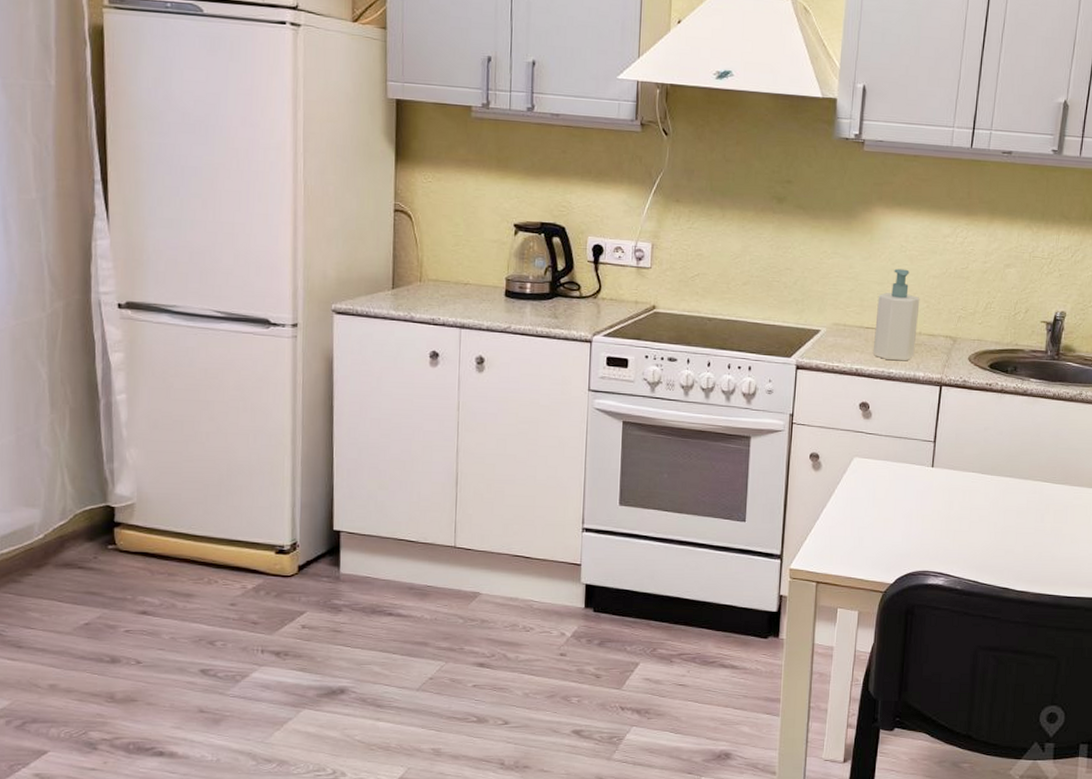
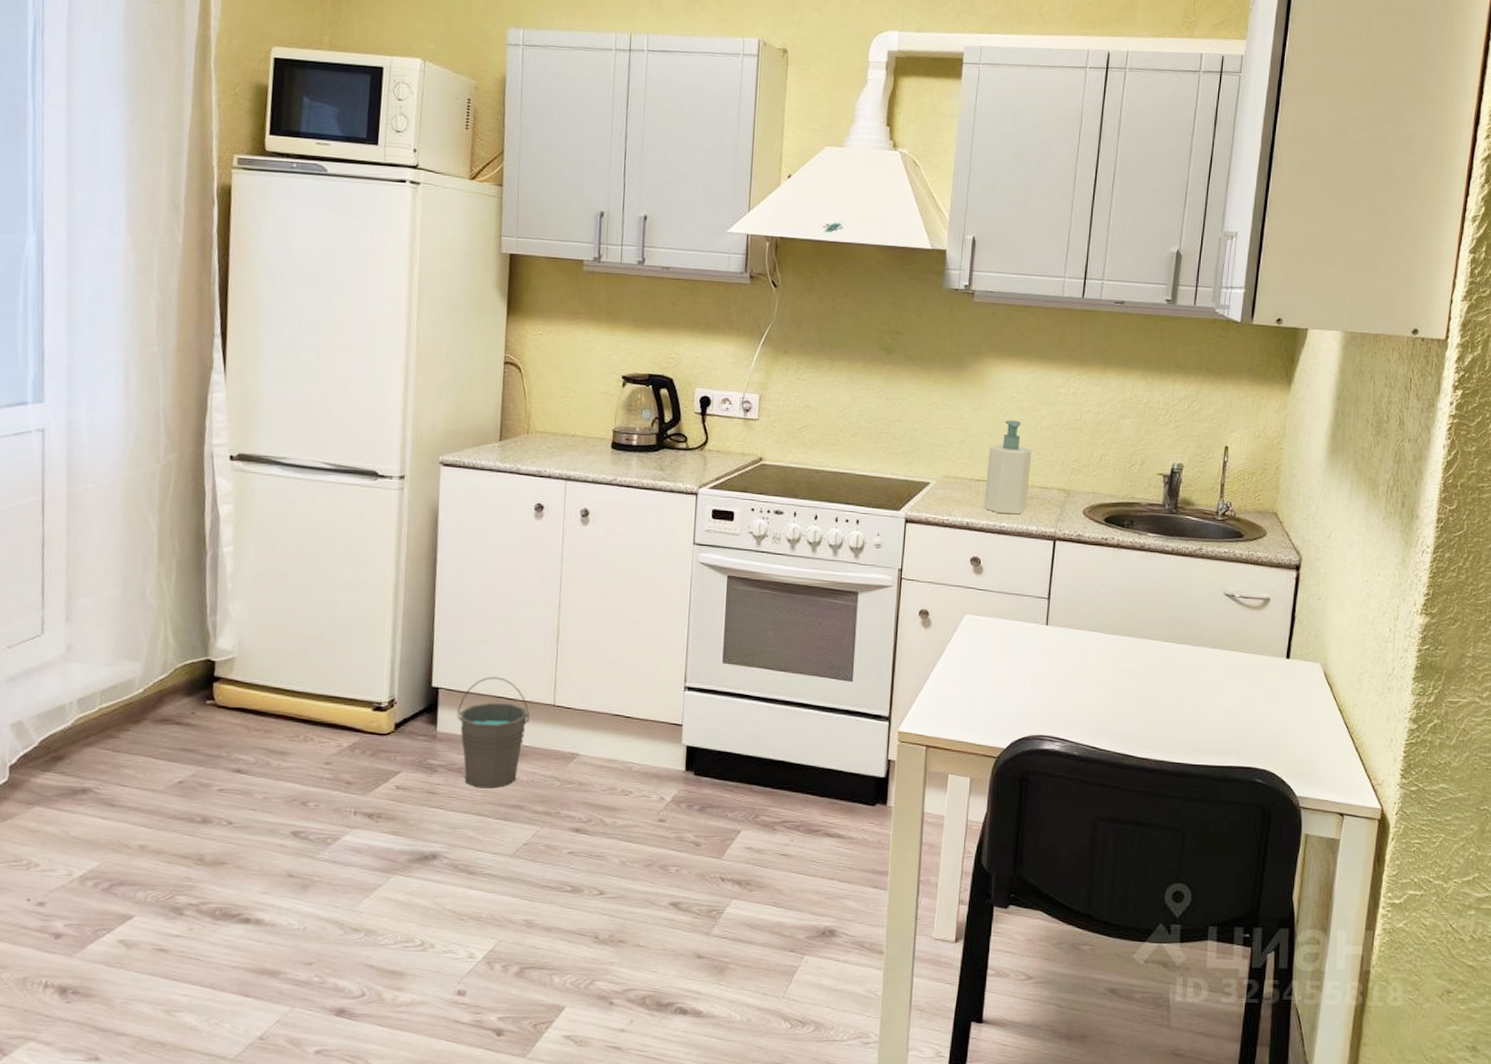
bucket: none [359,520,431,627] -> present [457,676,530,789]

